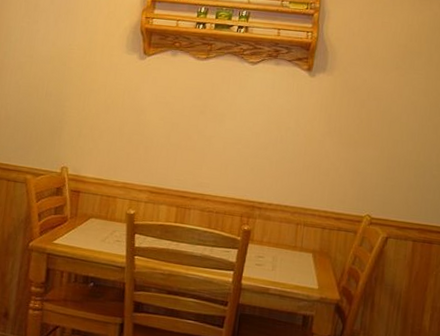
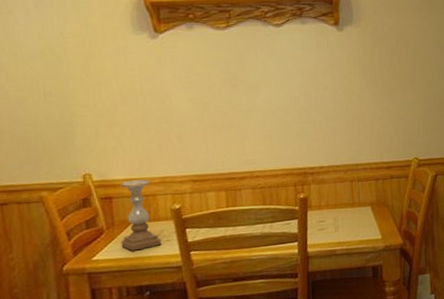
candle holder: none [79,180,114,244] -> present [120,179,162,251]

